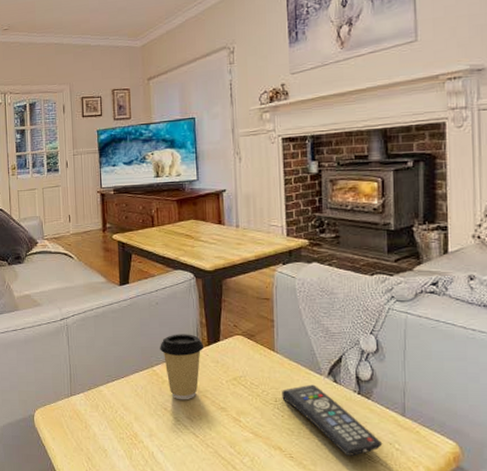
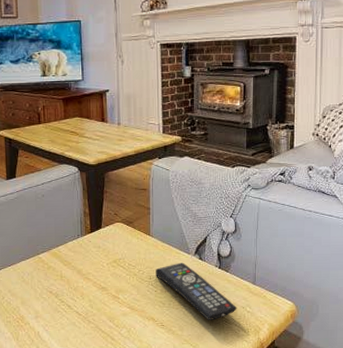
coffee cup: present [160,334,204,400] -> none [46,223,87,283]

